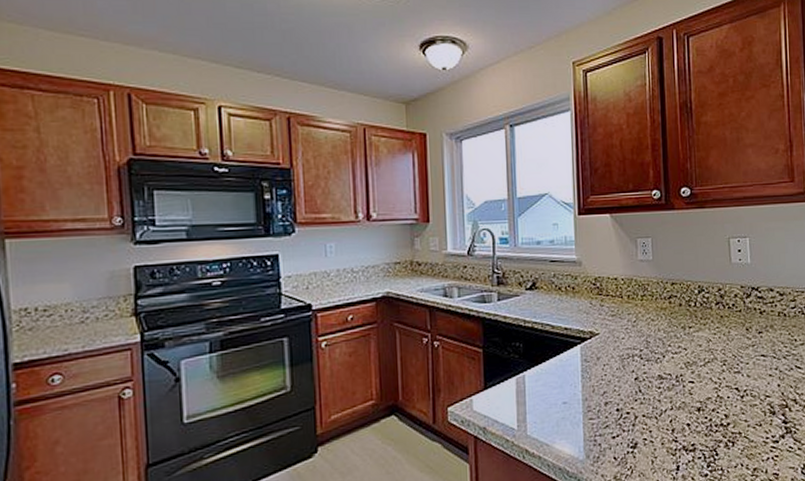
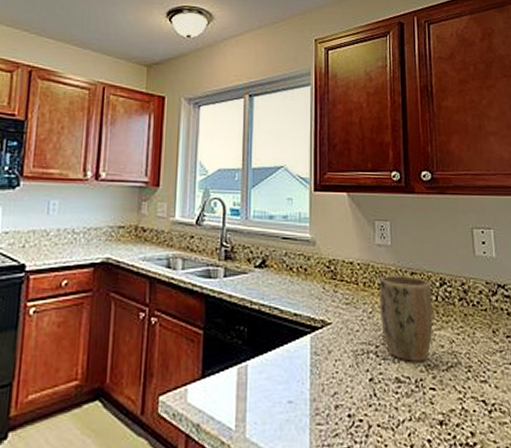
plant pot: none [642,286,692,361] -> present [379,276,433,362]

